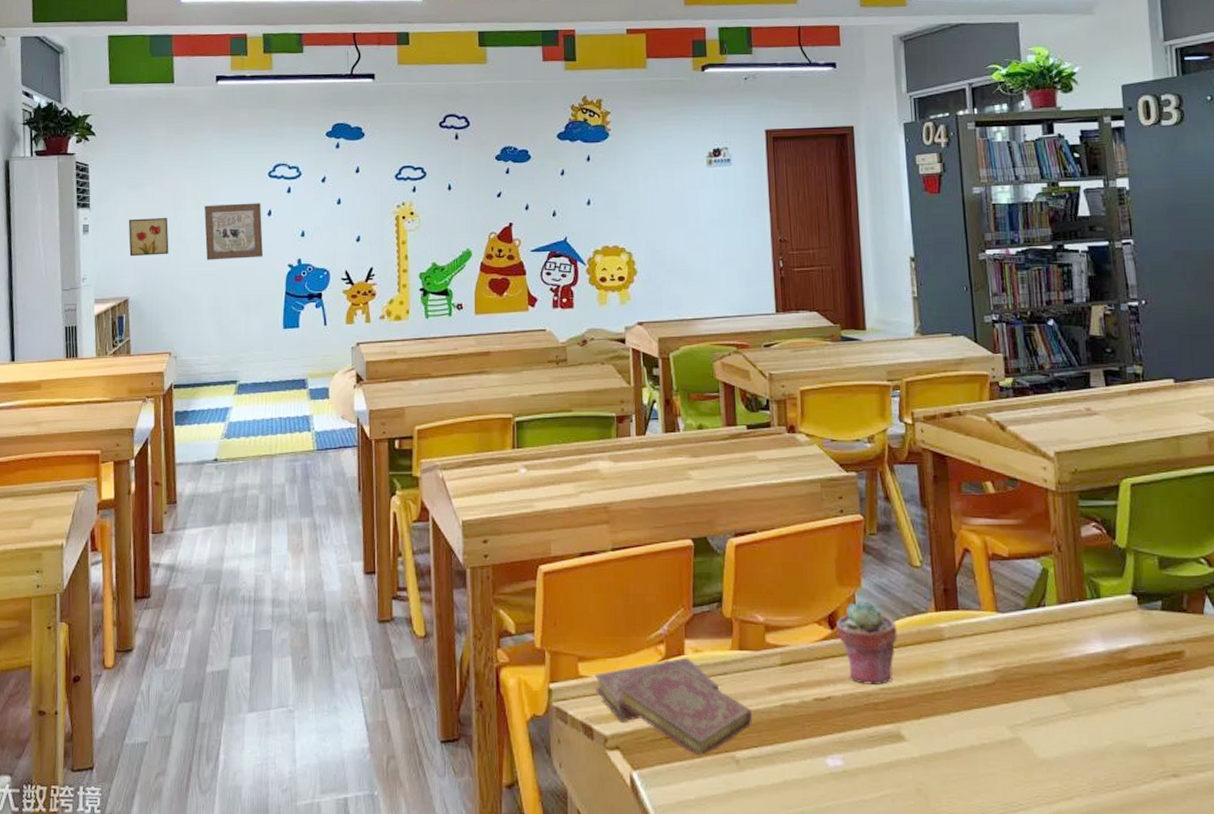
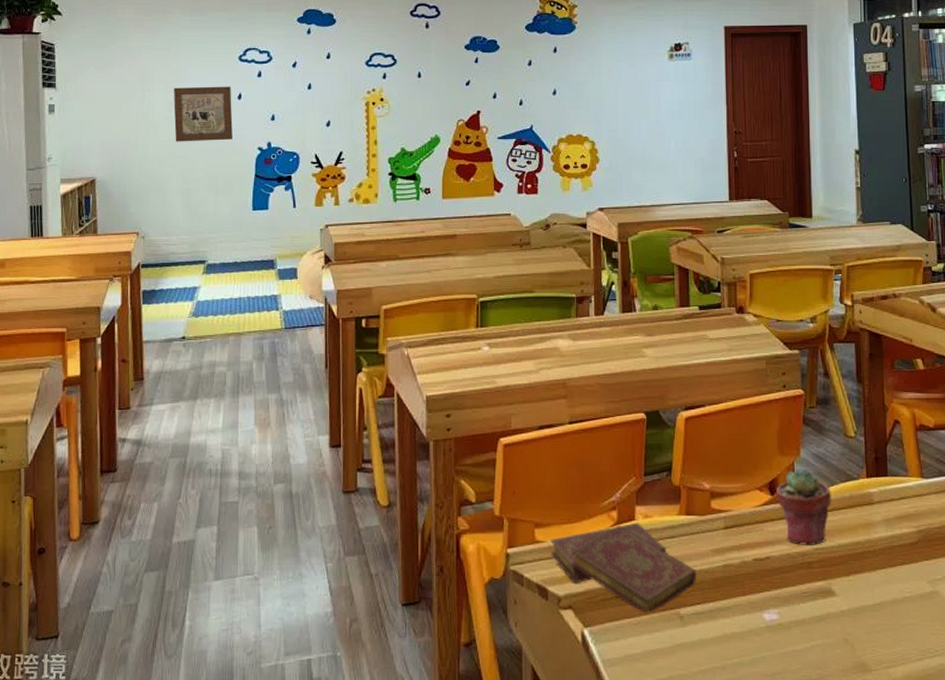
wall art: present [128,218,169,257] -> none [95,99,137,138]

